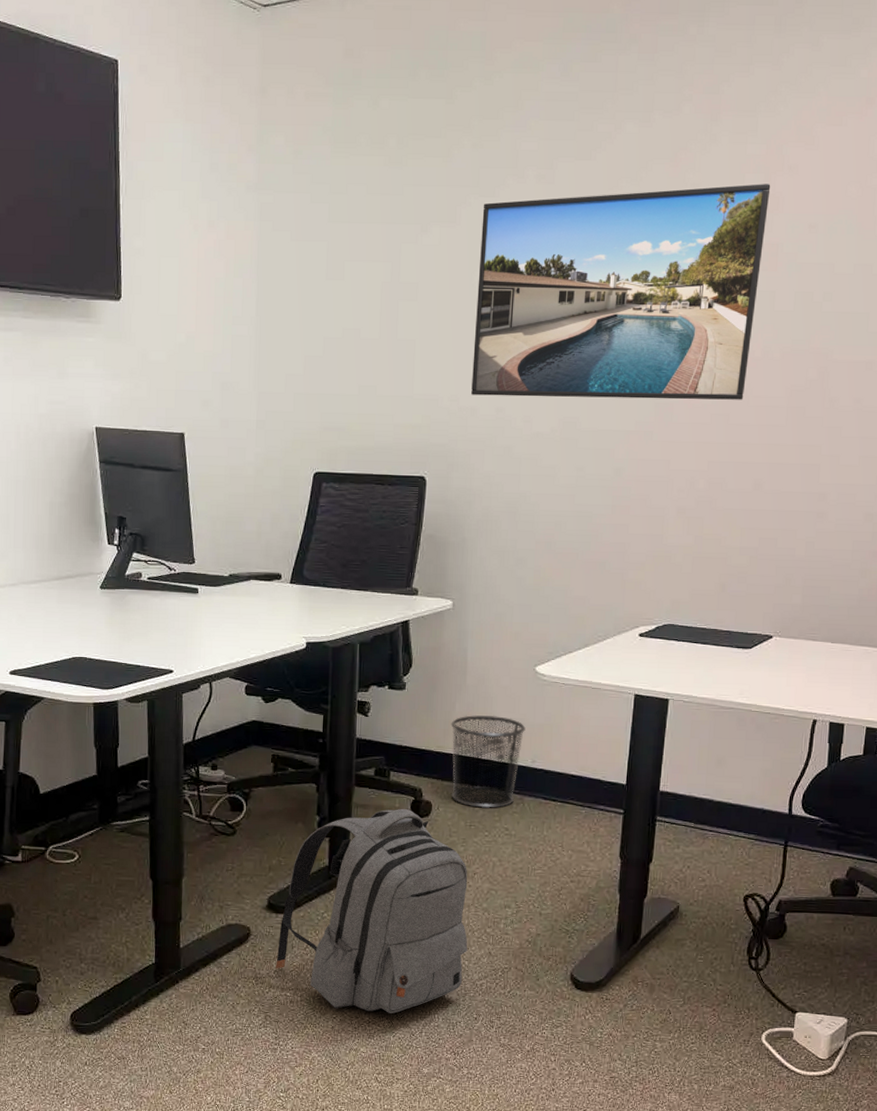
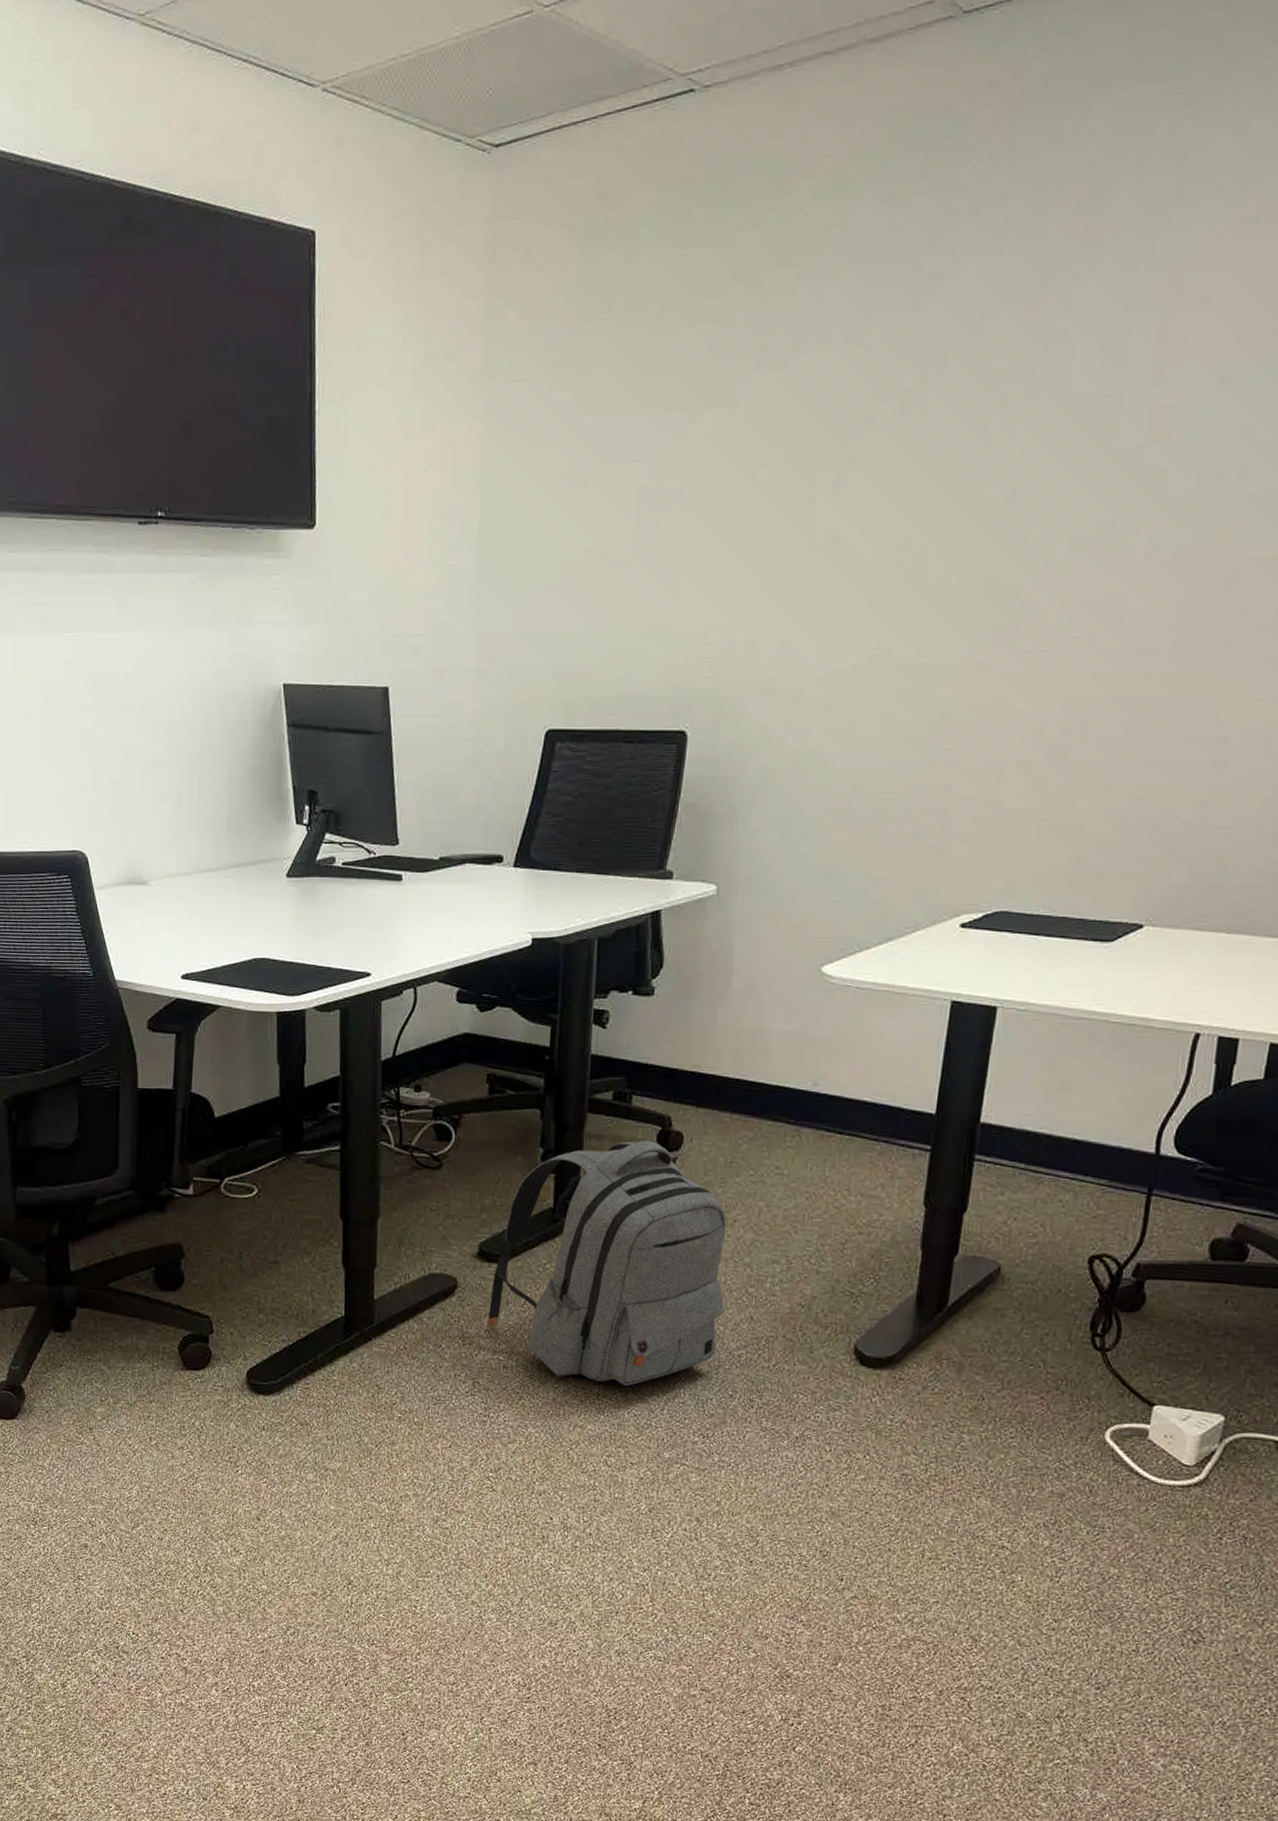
waste bin: present [451,715,526,809] -> none [709,1027,806,1143]
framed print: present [471,184,771,400] -> none [748,325,1168,626]

